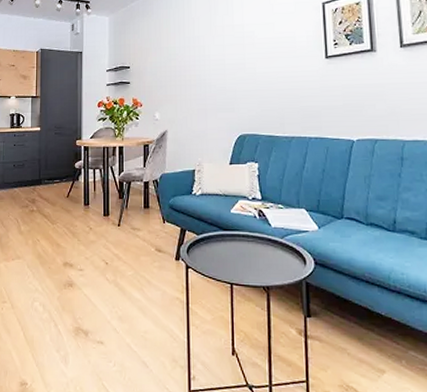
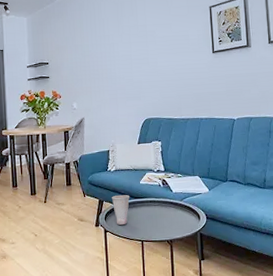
cup: none [195,224,217,261] -> present [111,194,130,225]

